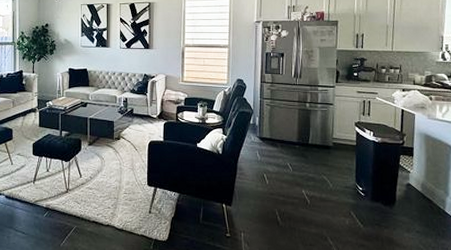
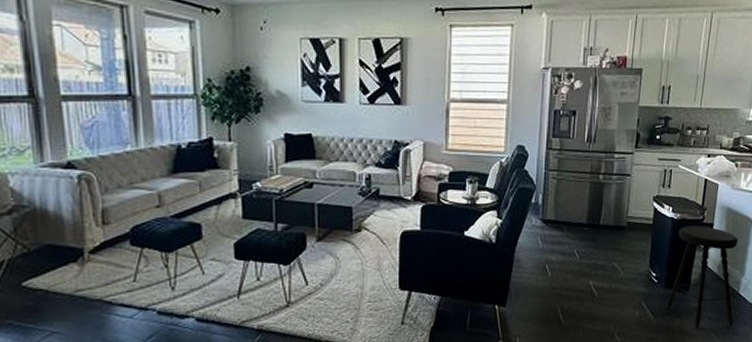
music stool: none [375,148,442,241] -> present [667,225,738,329]

